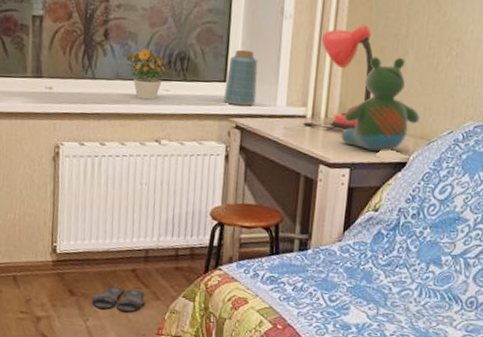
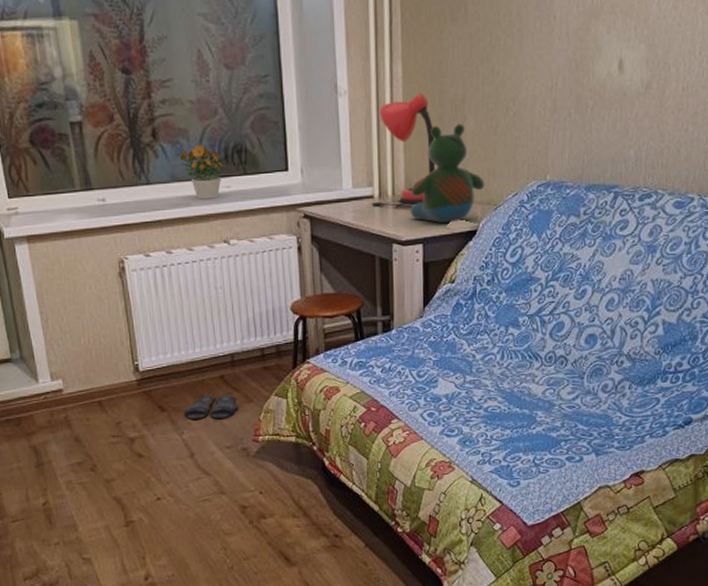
vase: present [224,49,258,106] -> none [287,134,321,194]

